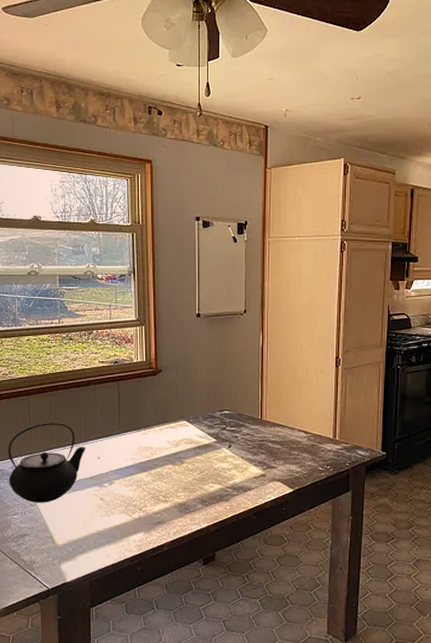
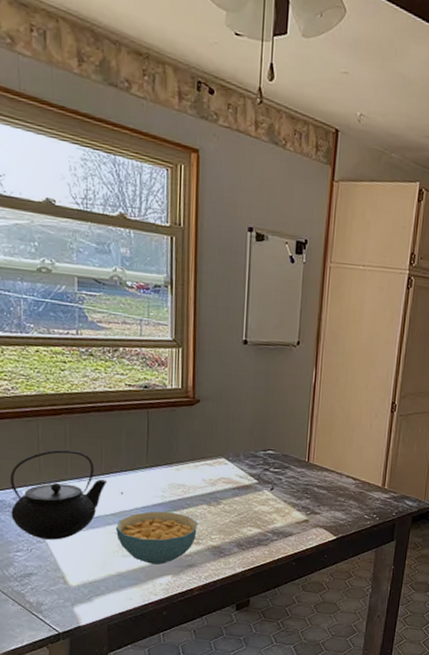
cereal bowl: none [95,472,165,522] -> present [116,511,198,565]

